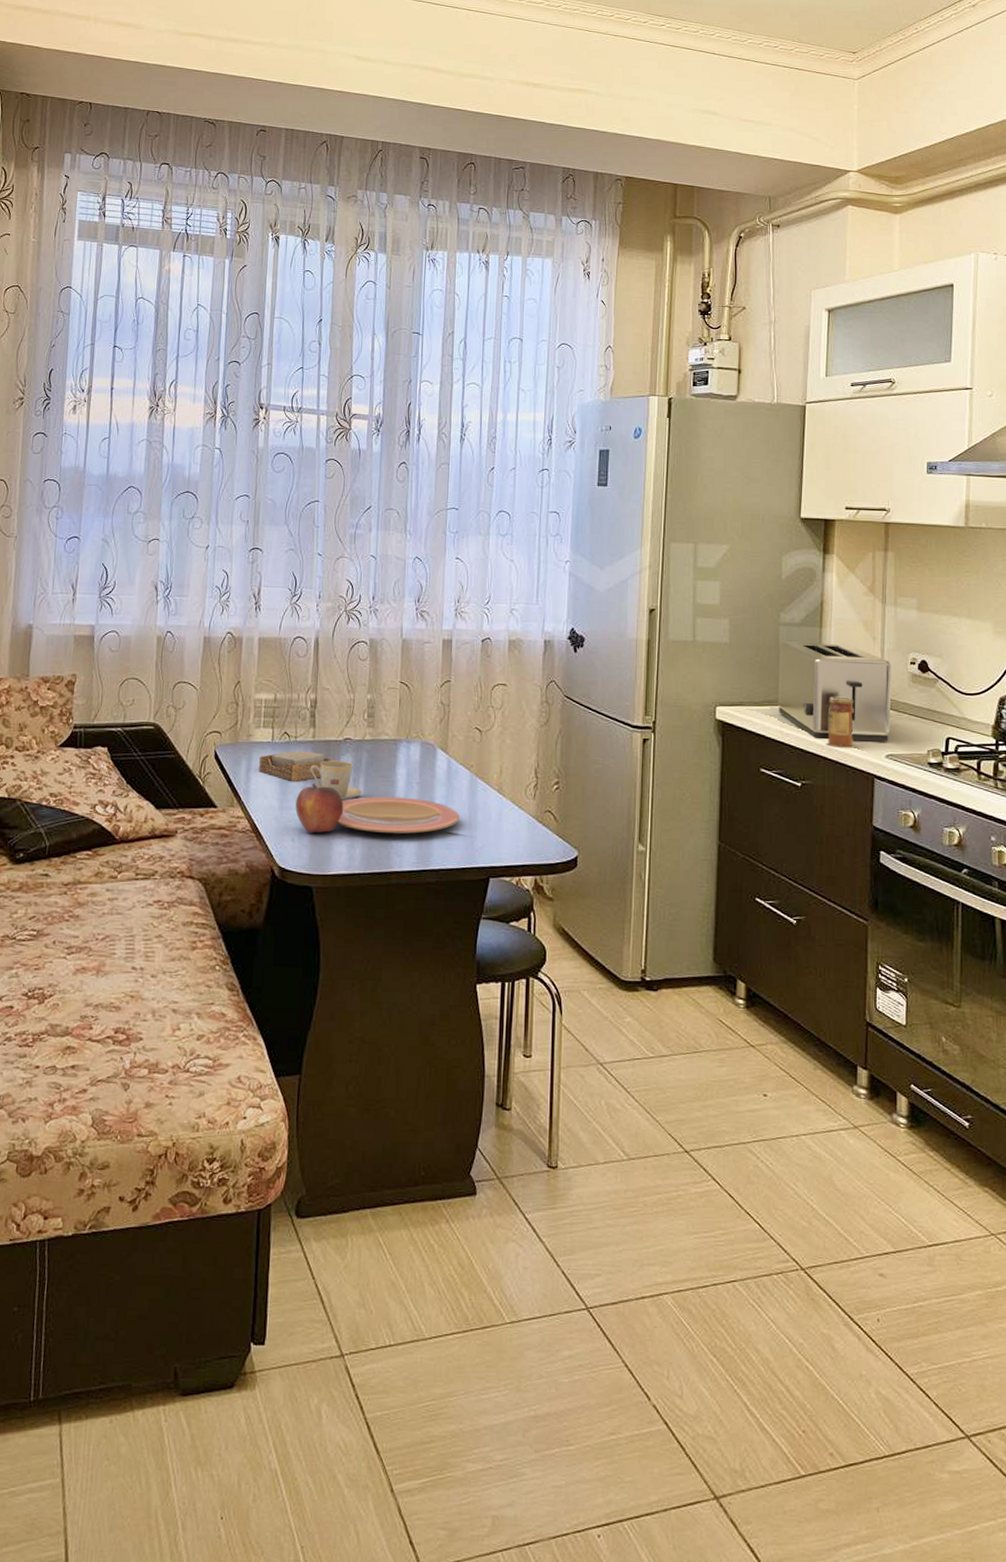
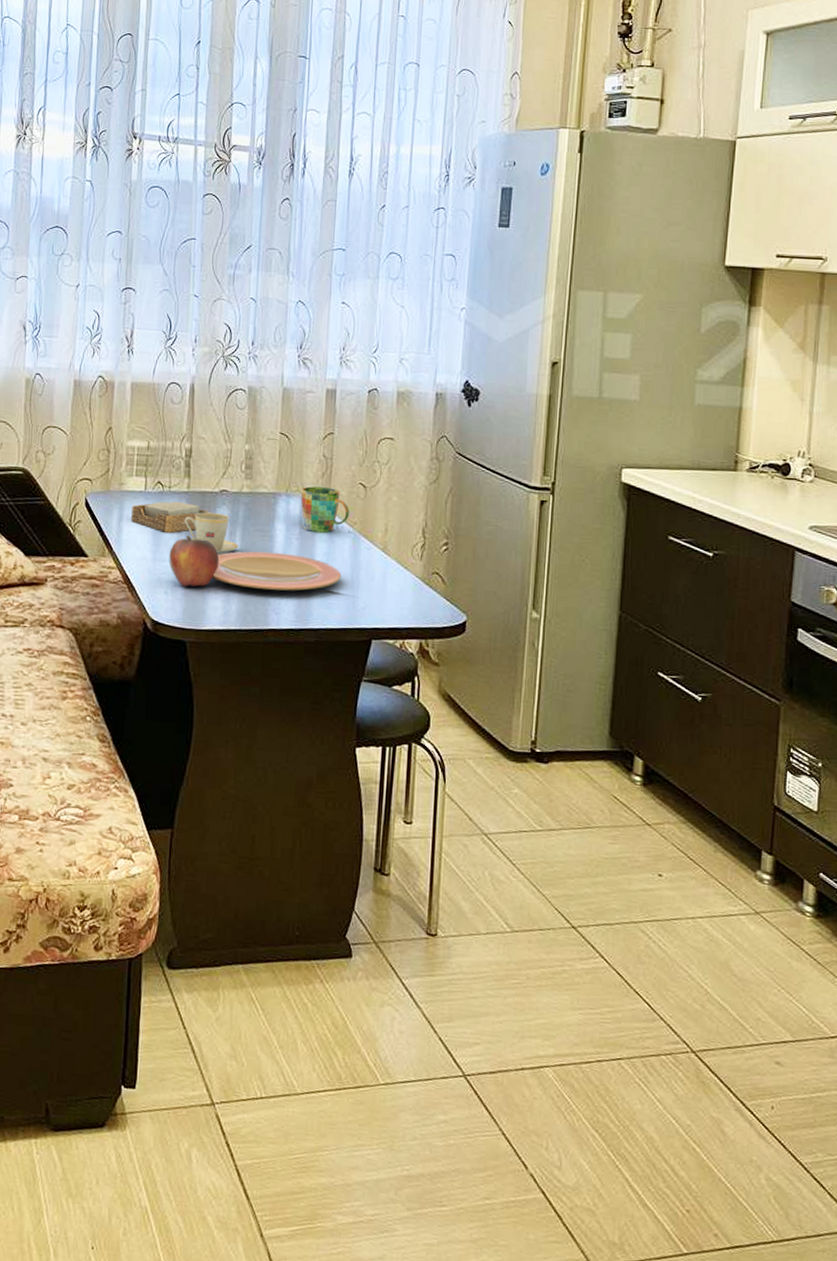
mug: none [421,732,467,777] -> present [301,486,350,534]
toaster: present [778,641,892,742] -> none [690,400,821,513]
canister: present [825,696,858,749] -> none [742,461,778,519]

